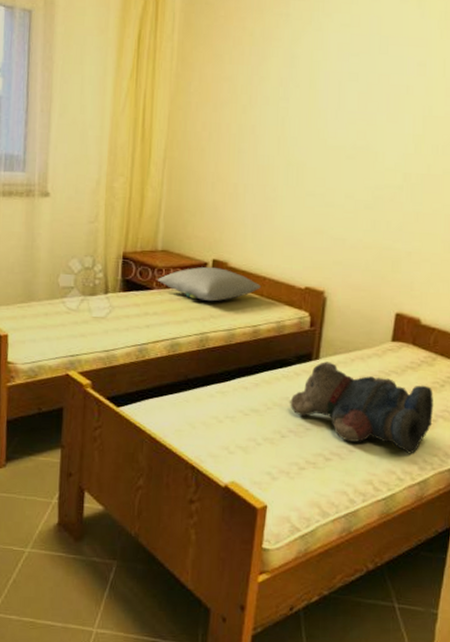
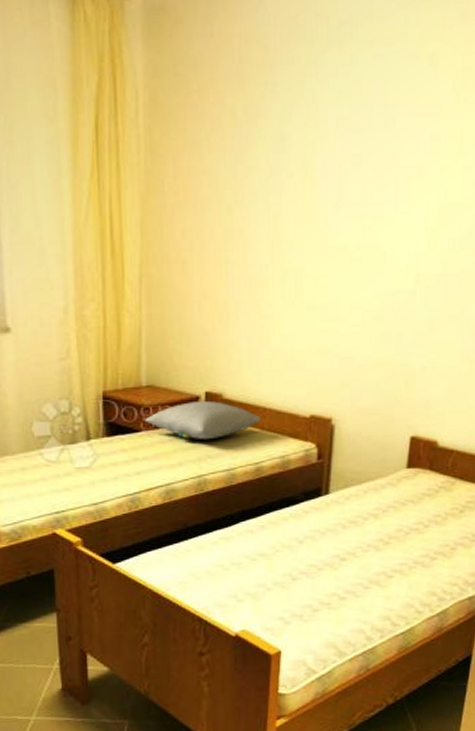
teddy bear: present [290,361,434,454] -> none [300,496,453,586]

